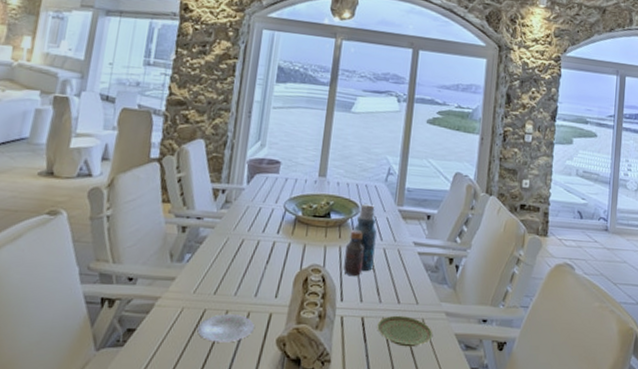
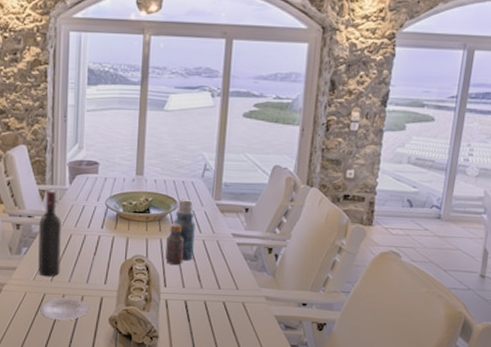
wine bottle: none [200,189,234,290] -> present [38,190,61,277]
plate: present [377,315,433,348] -> none [199,299,254,327]

